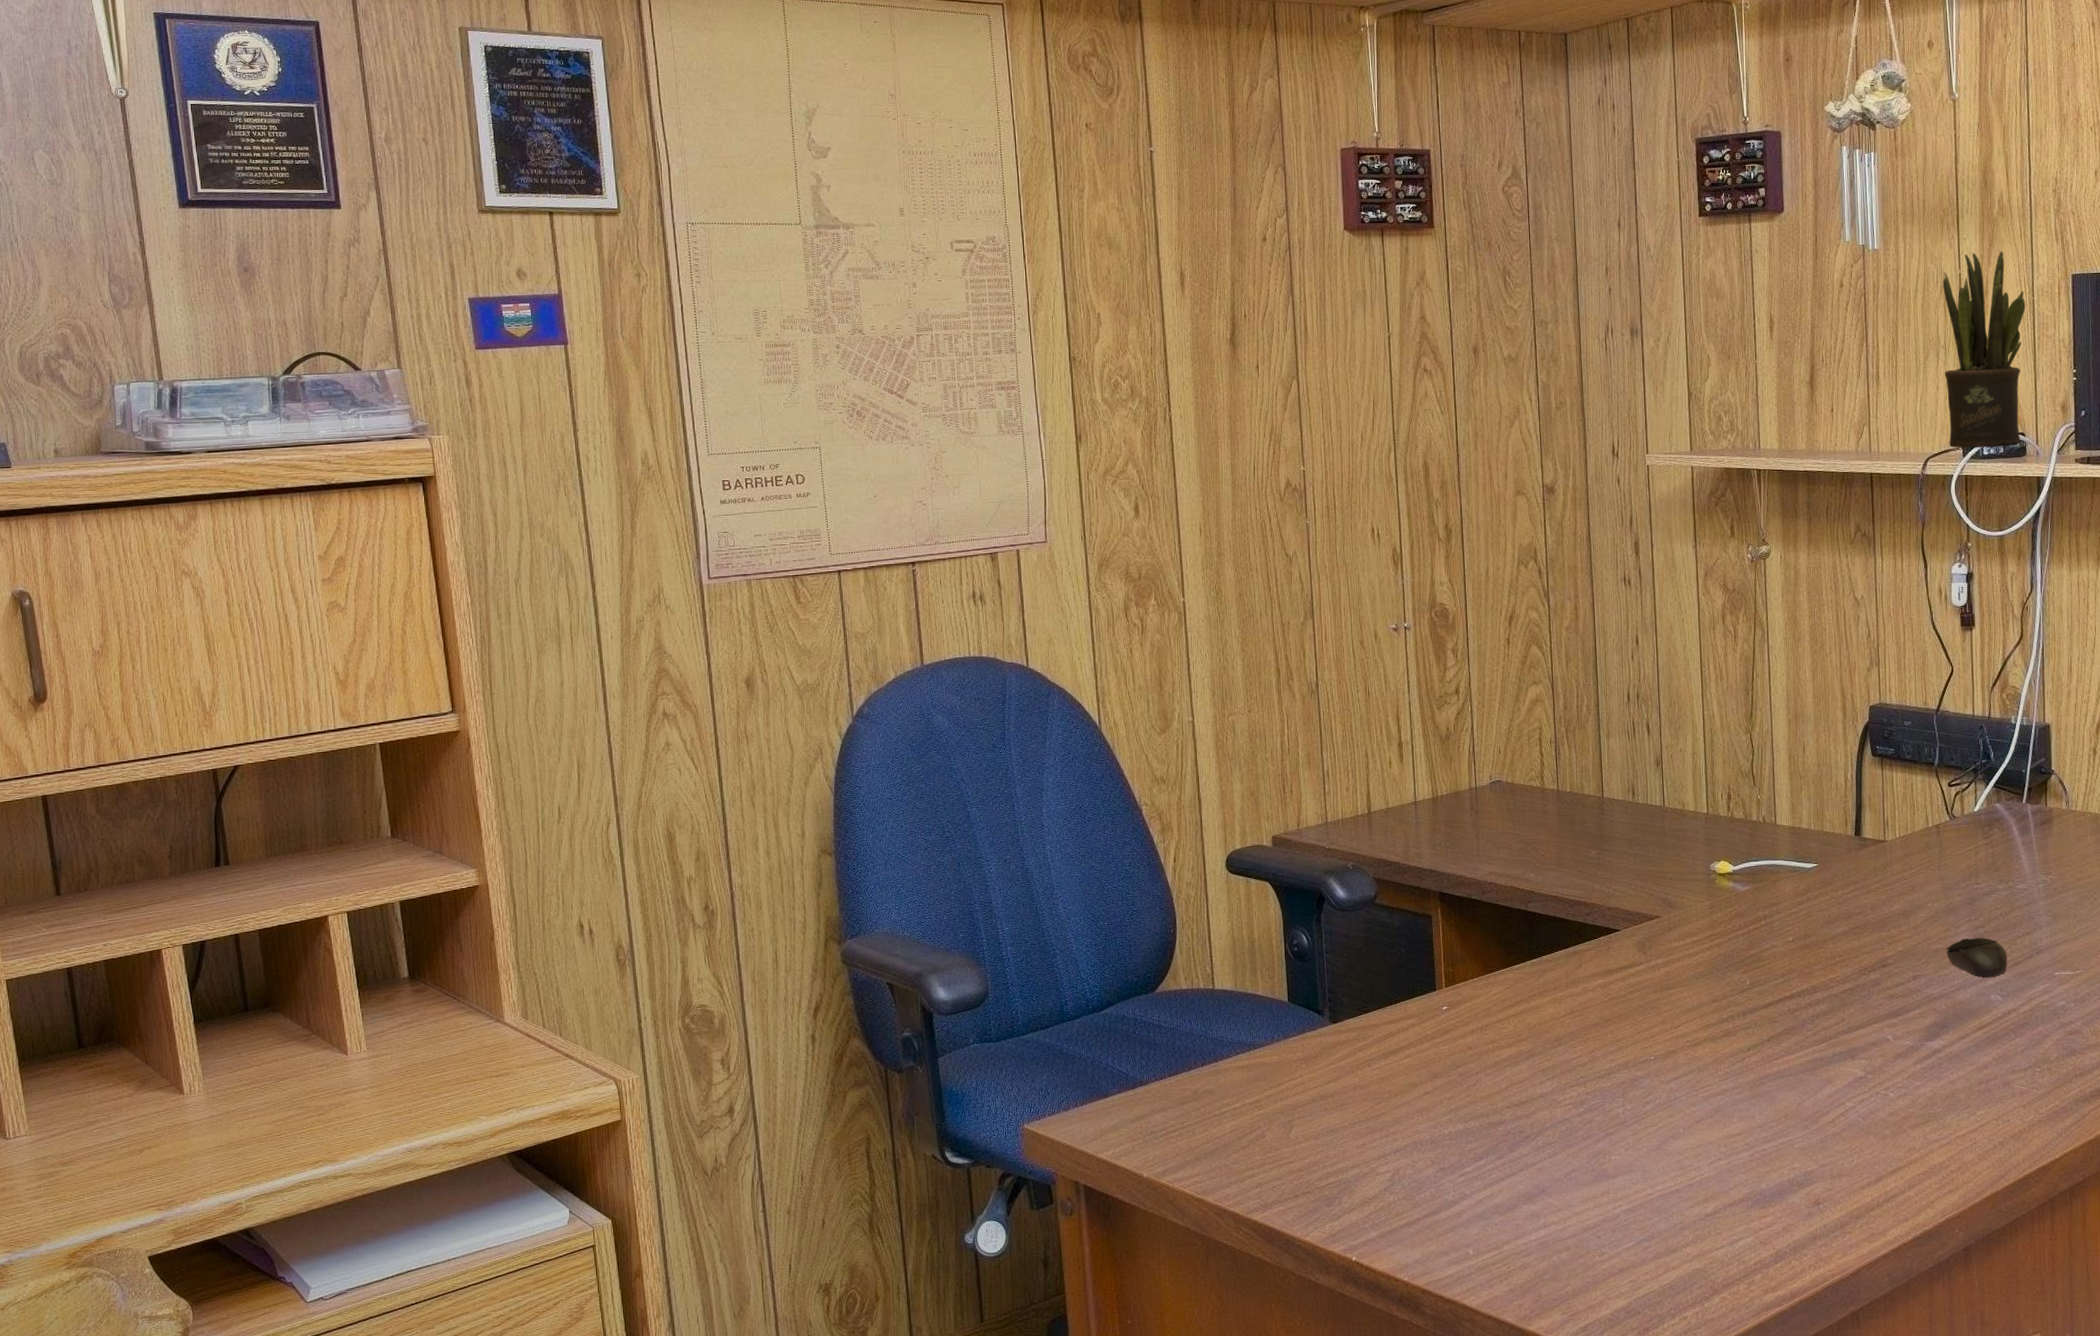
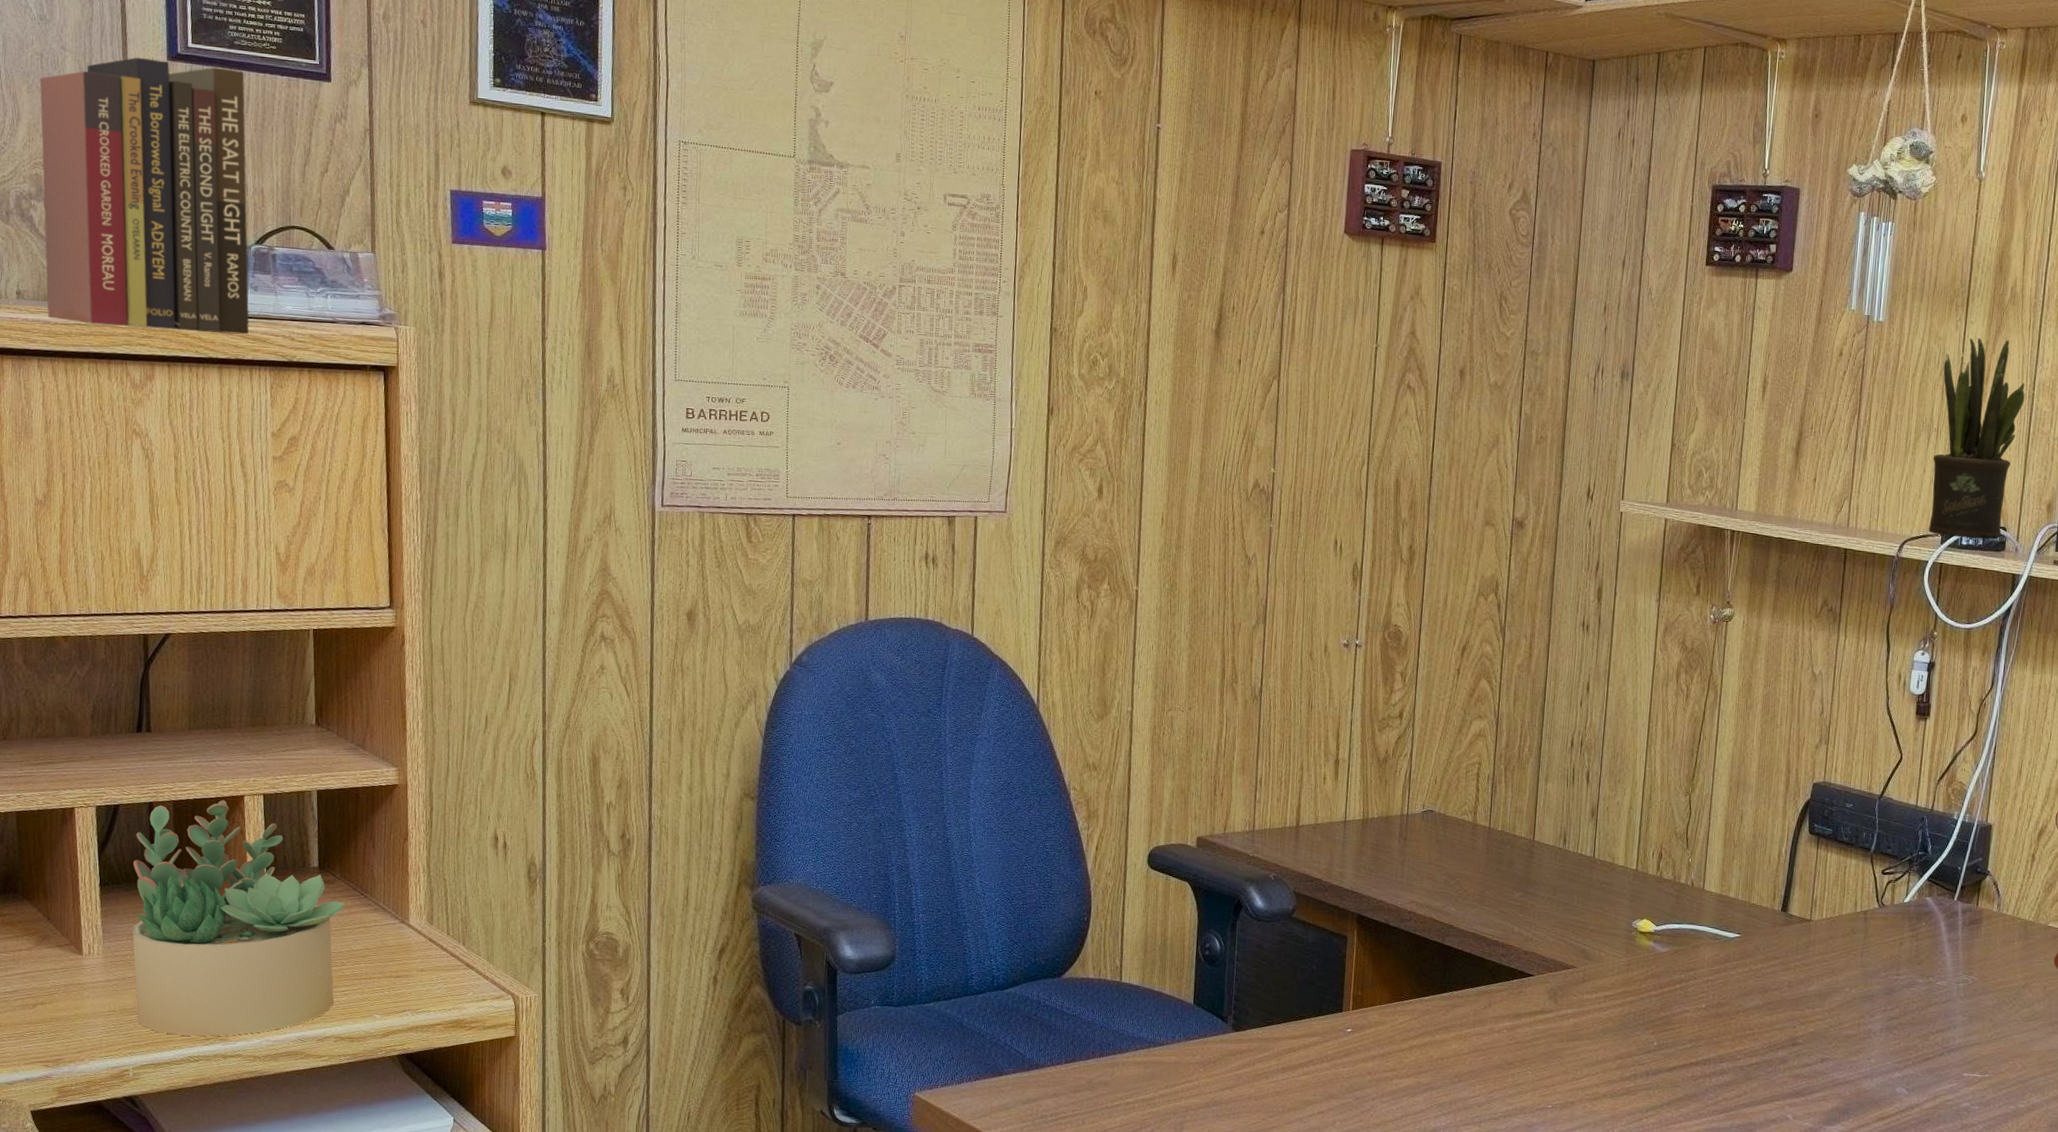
books: none [56,208,285,473] -> present [39,57,249,335]
succulent plant: none [225,922,440,1162] -> present [132,799,346,1037]
computer mouse: present [1945,938,2008,977] -> none [1857,1028,1918,1070]

